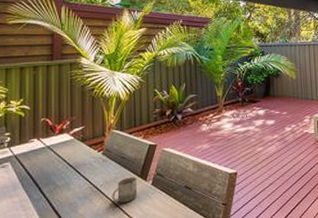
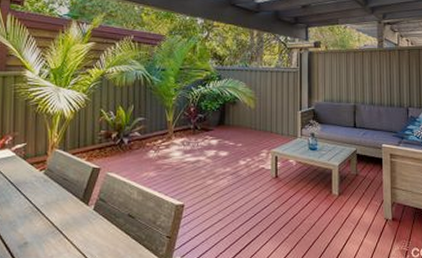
cup: present [112,177,138,203] -> none [52,200,79,227]

